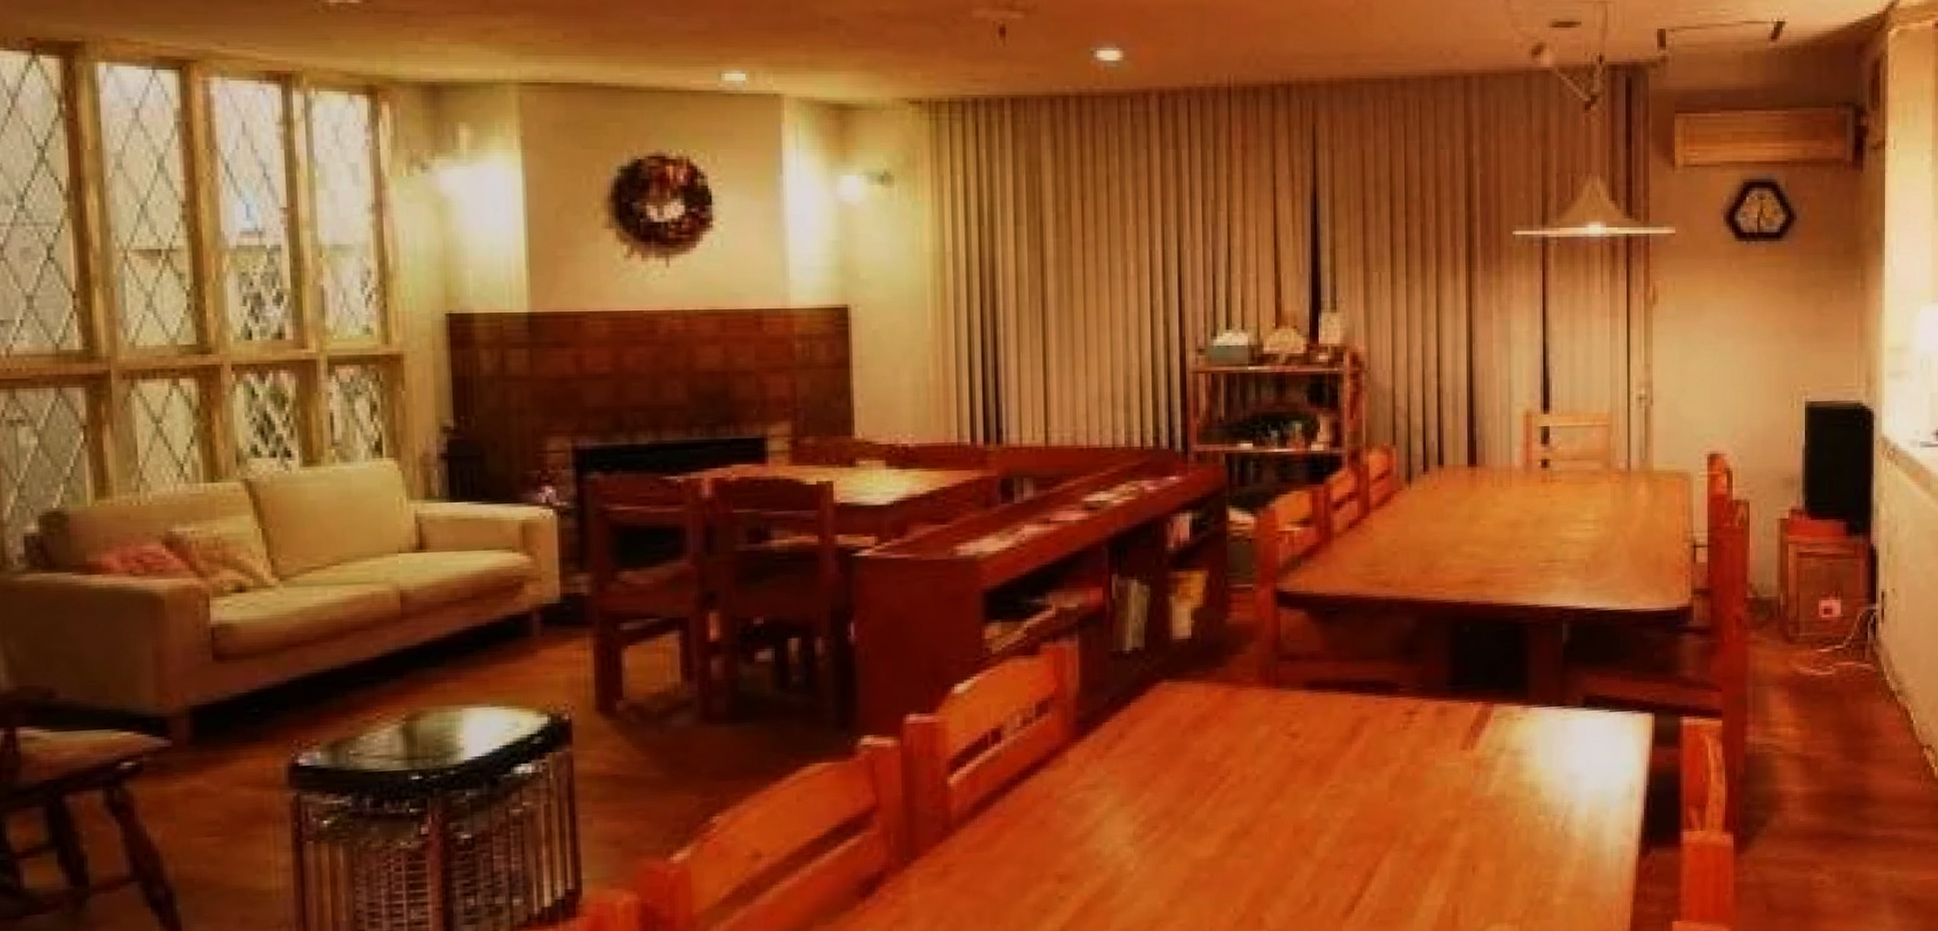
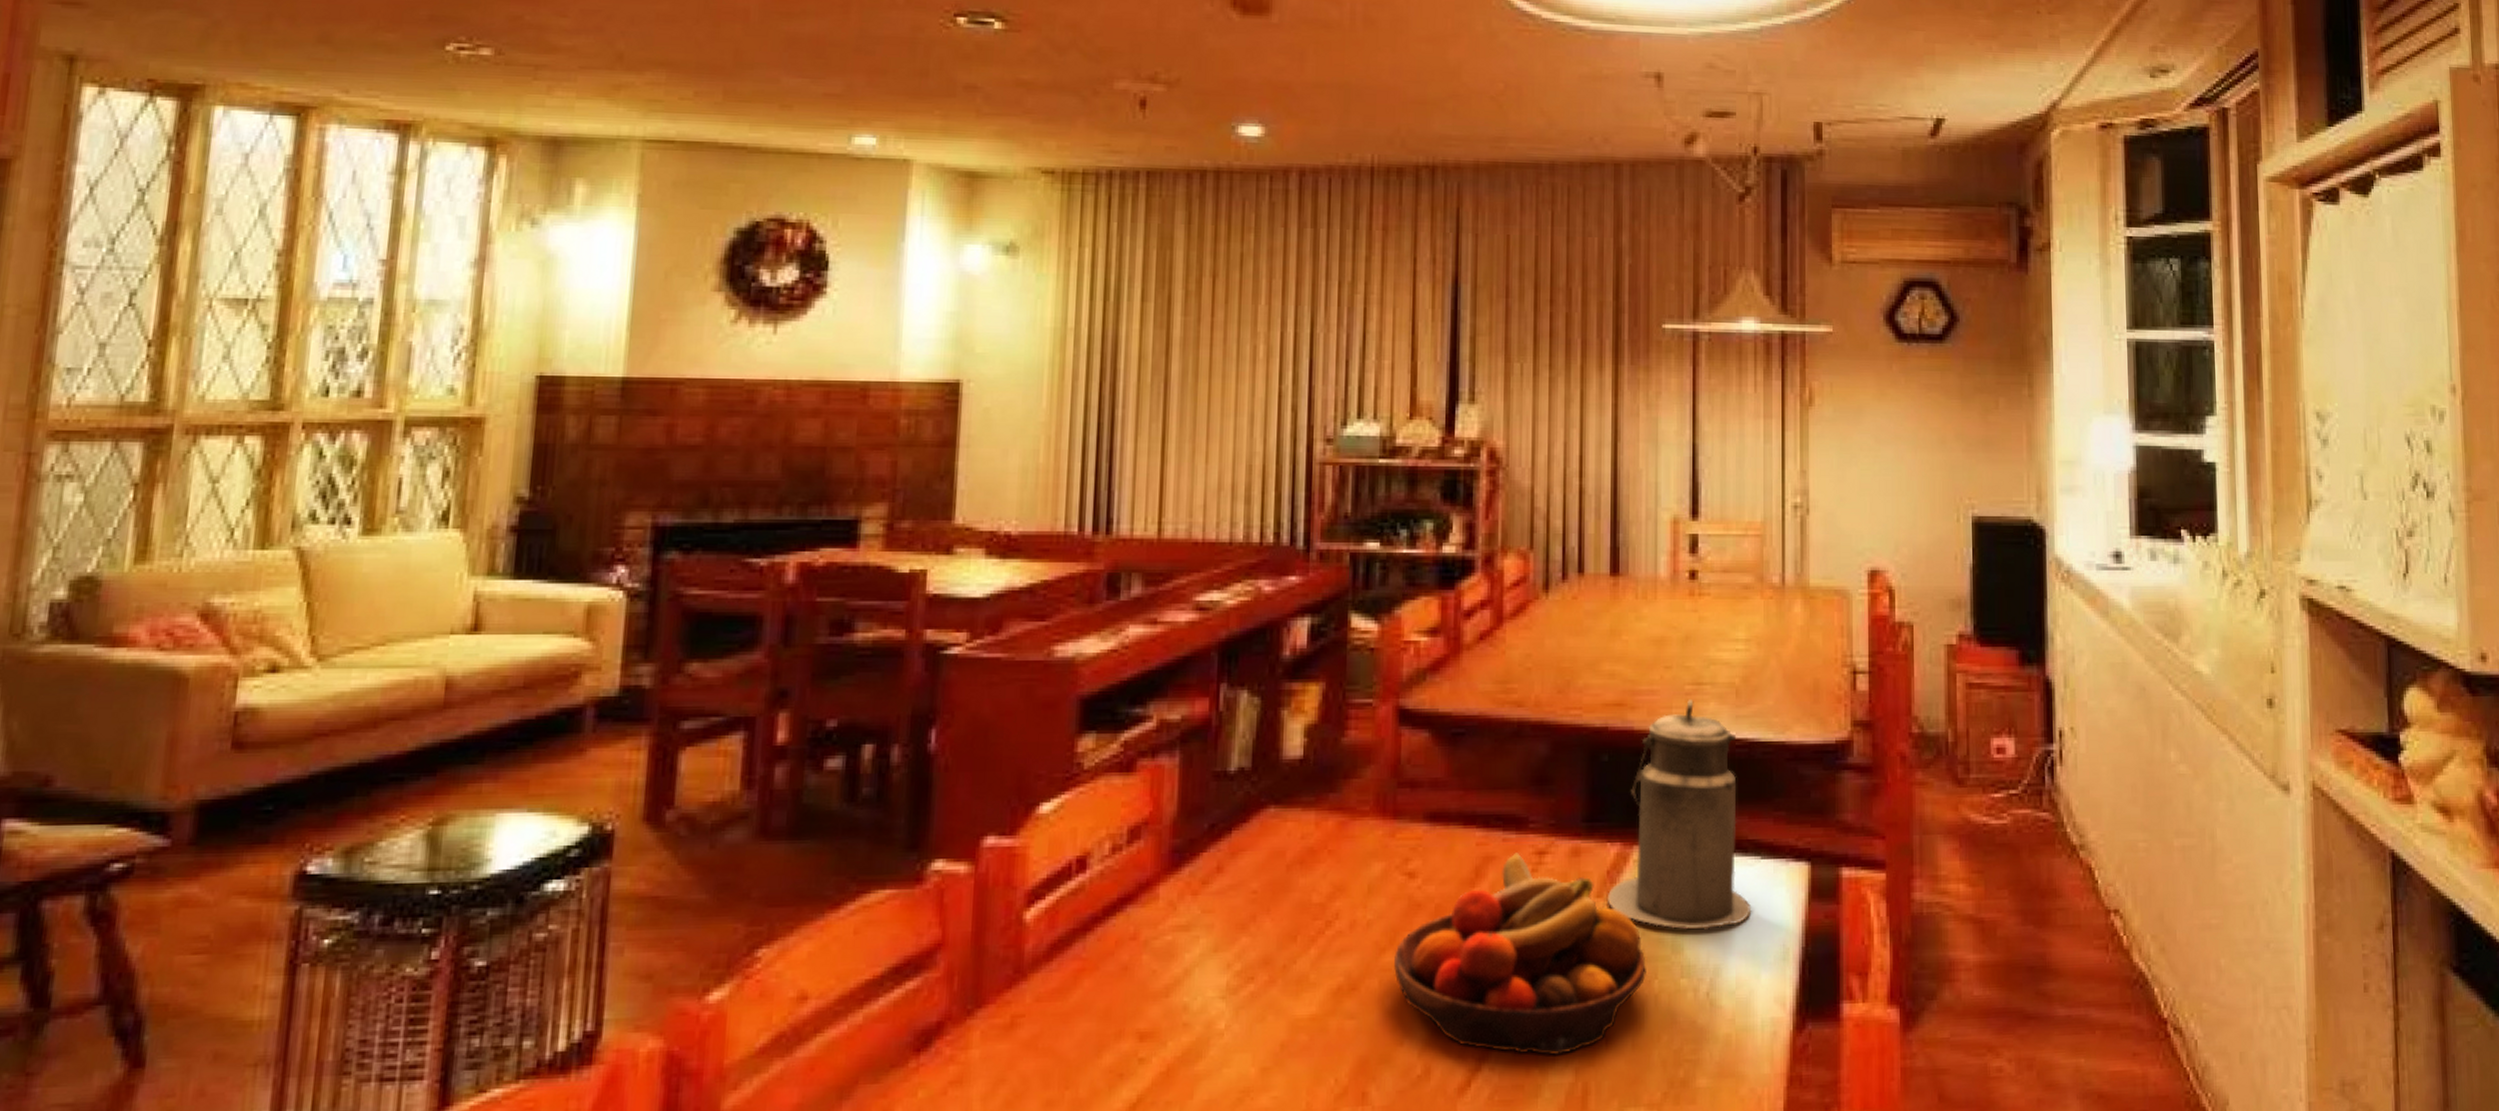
fruit bowl: none [1282,713,1507,883] -> present [1394,852,1646,1056]
canister: none [1472,575,1601,774] -> present [1608,700,1752,929]

